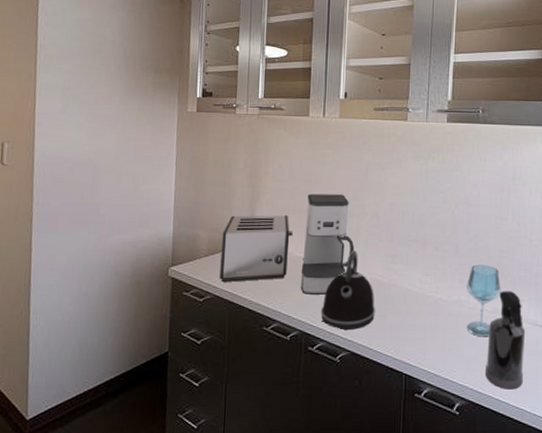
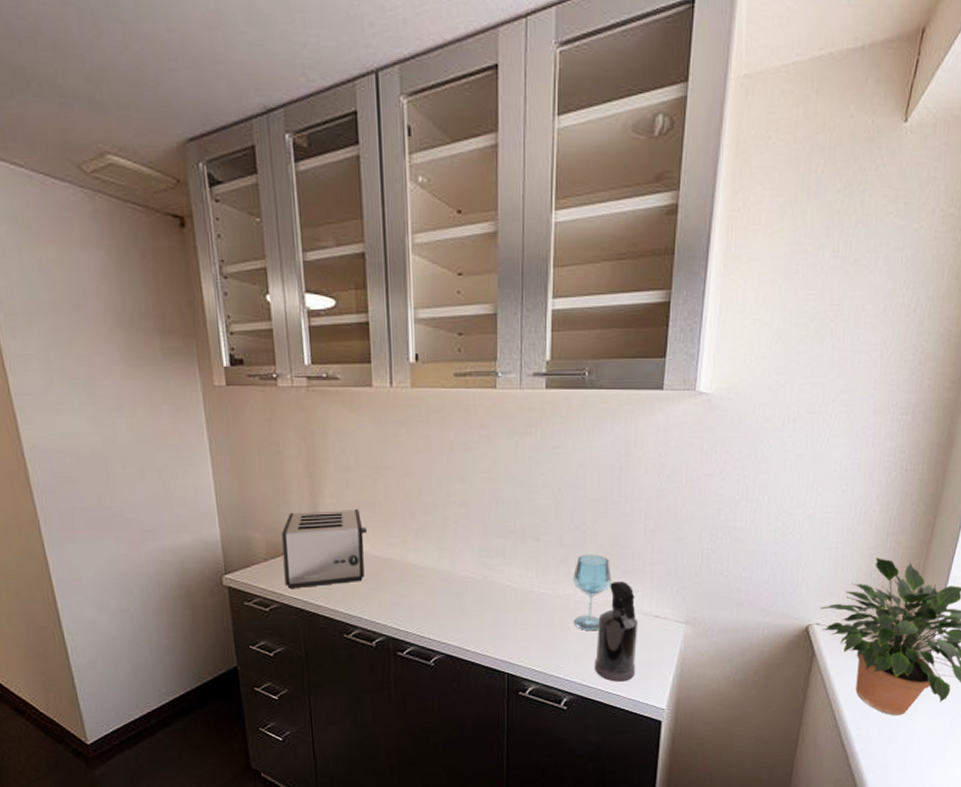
coffee maker: present [300,193,355,295] -> none [381,482,442,597]
kettle: present [320,250,375,330] -> none [408,546,470,632]

